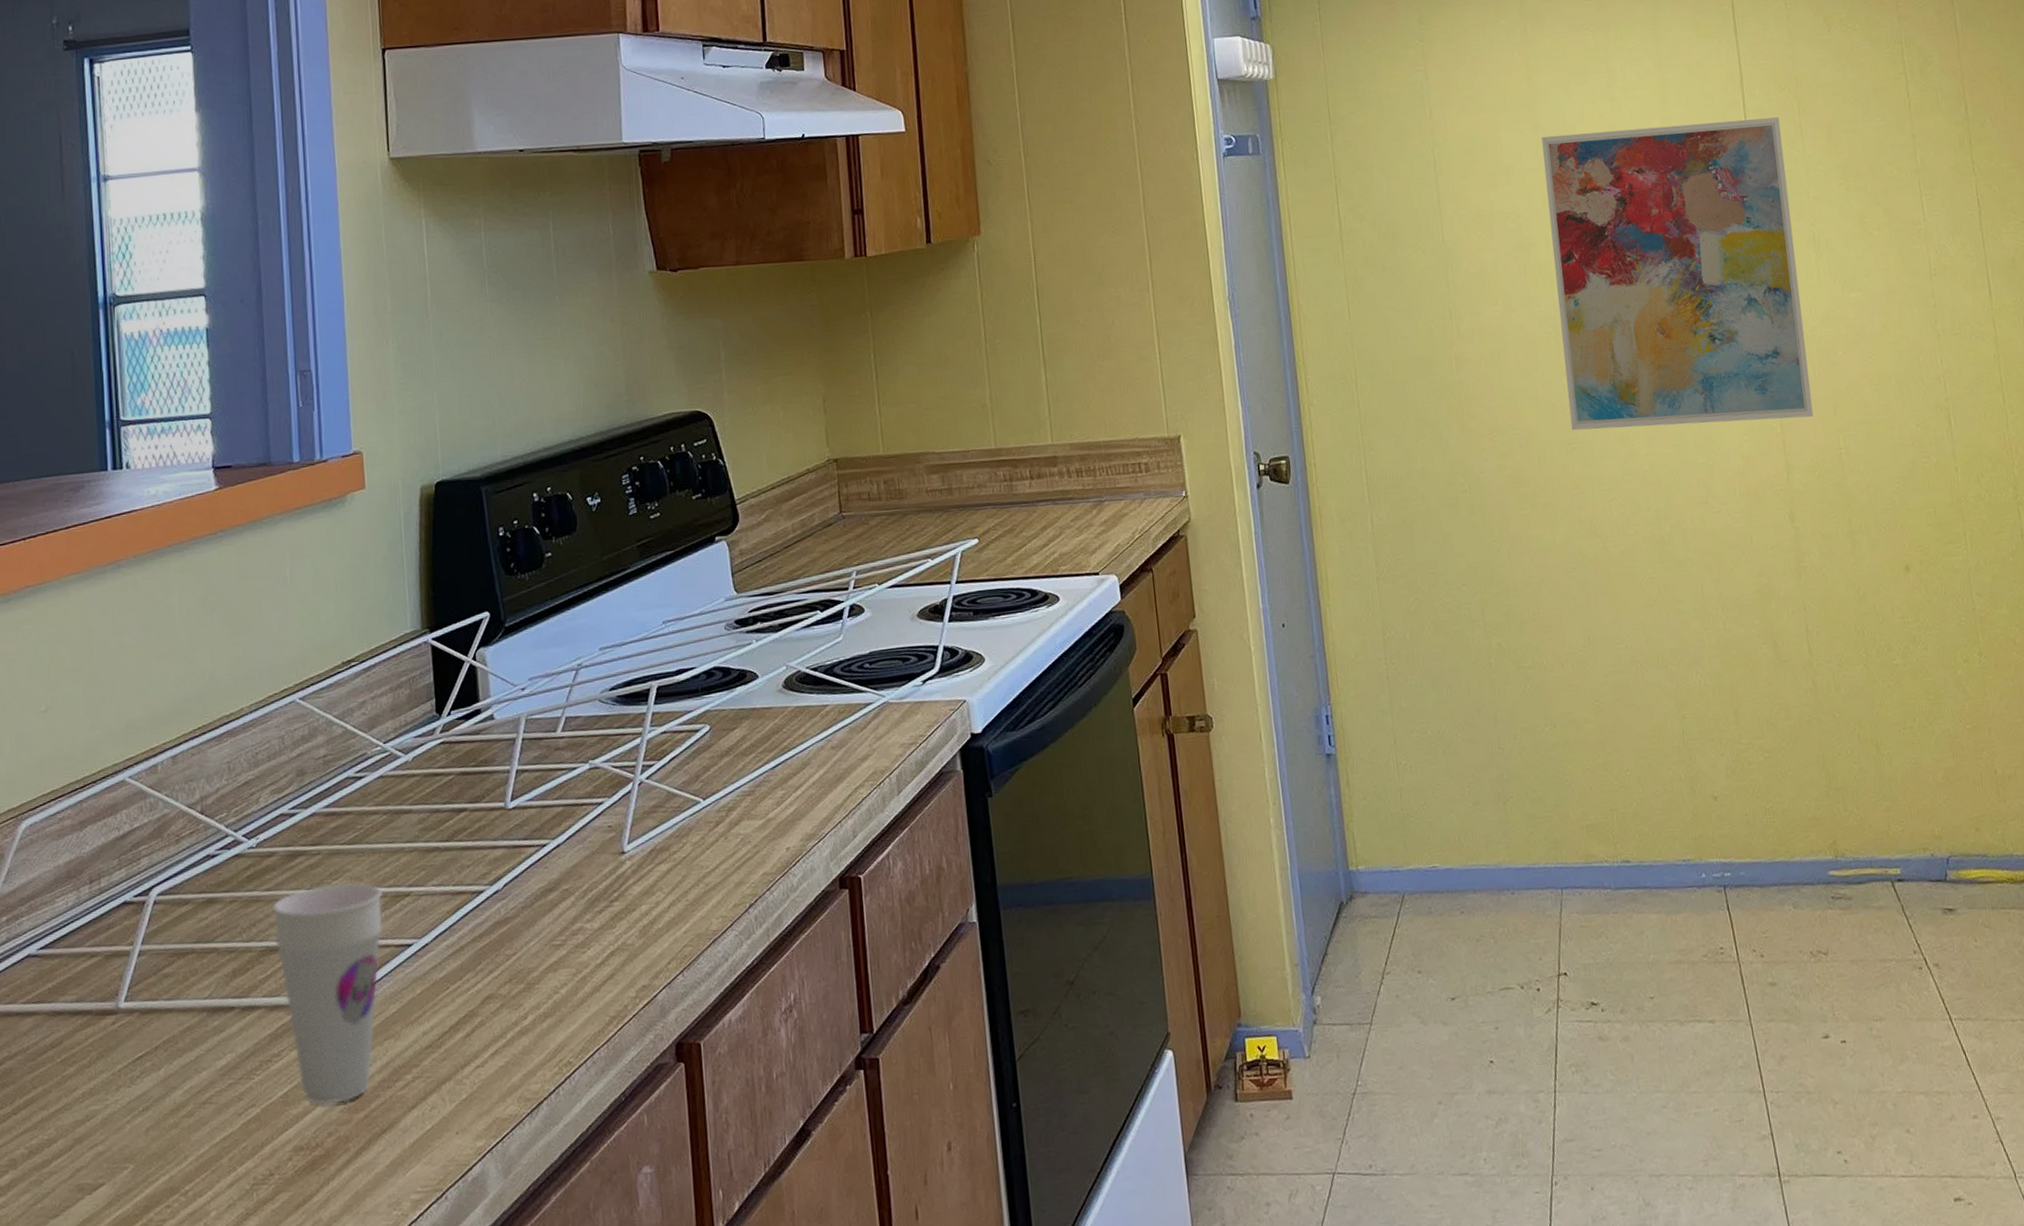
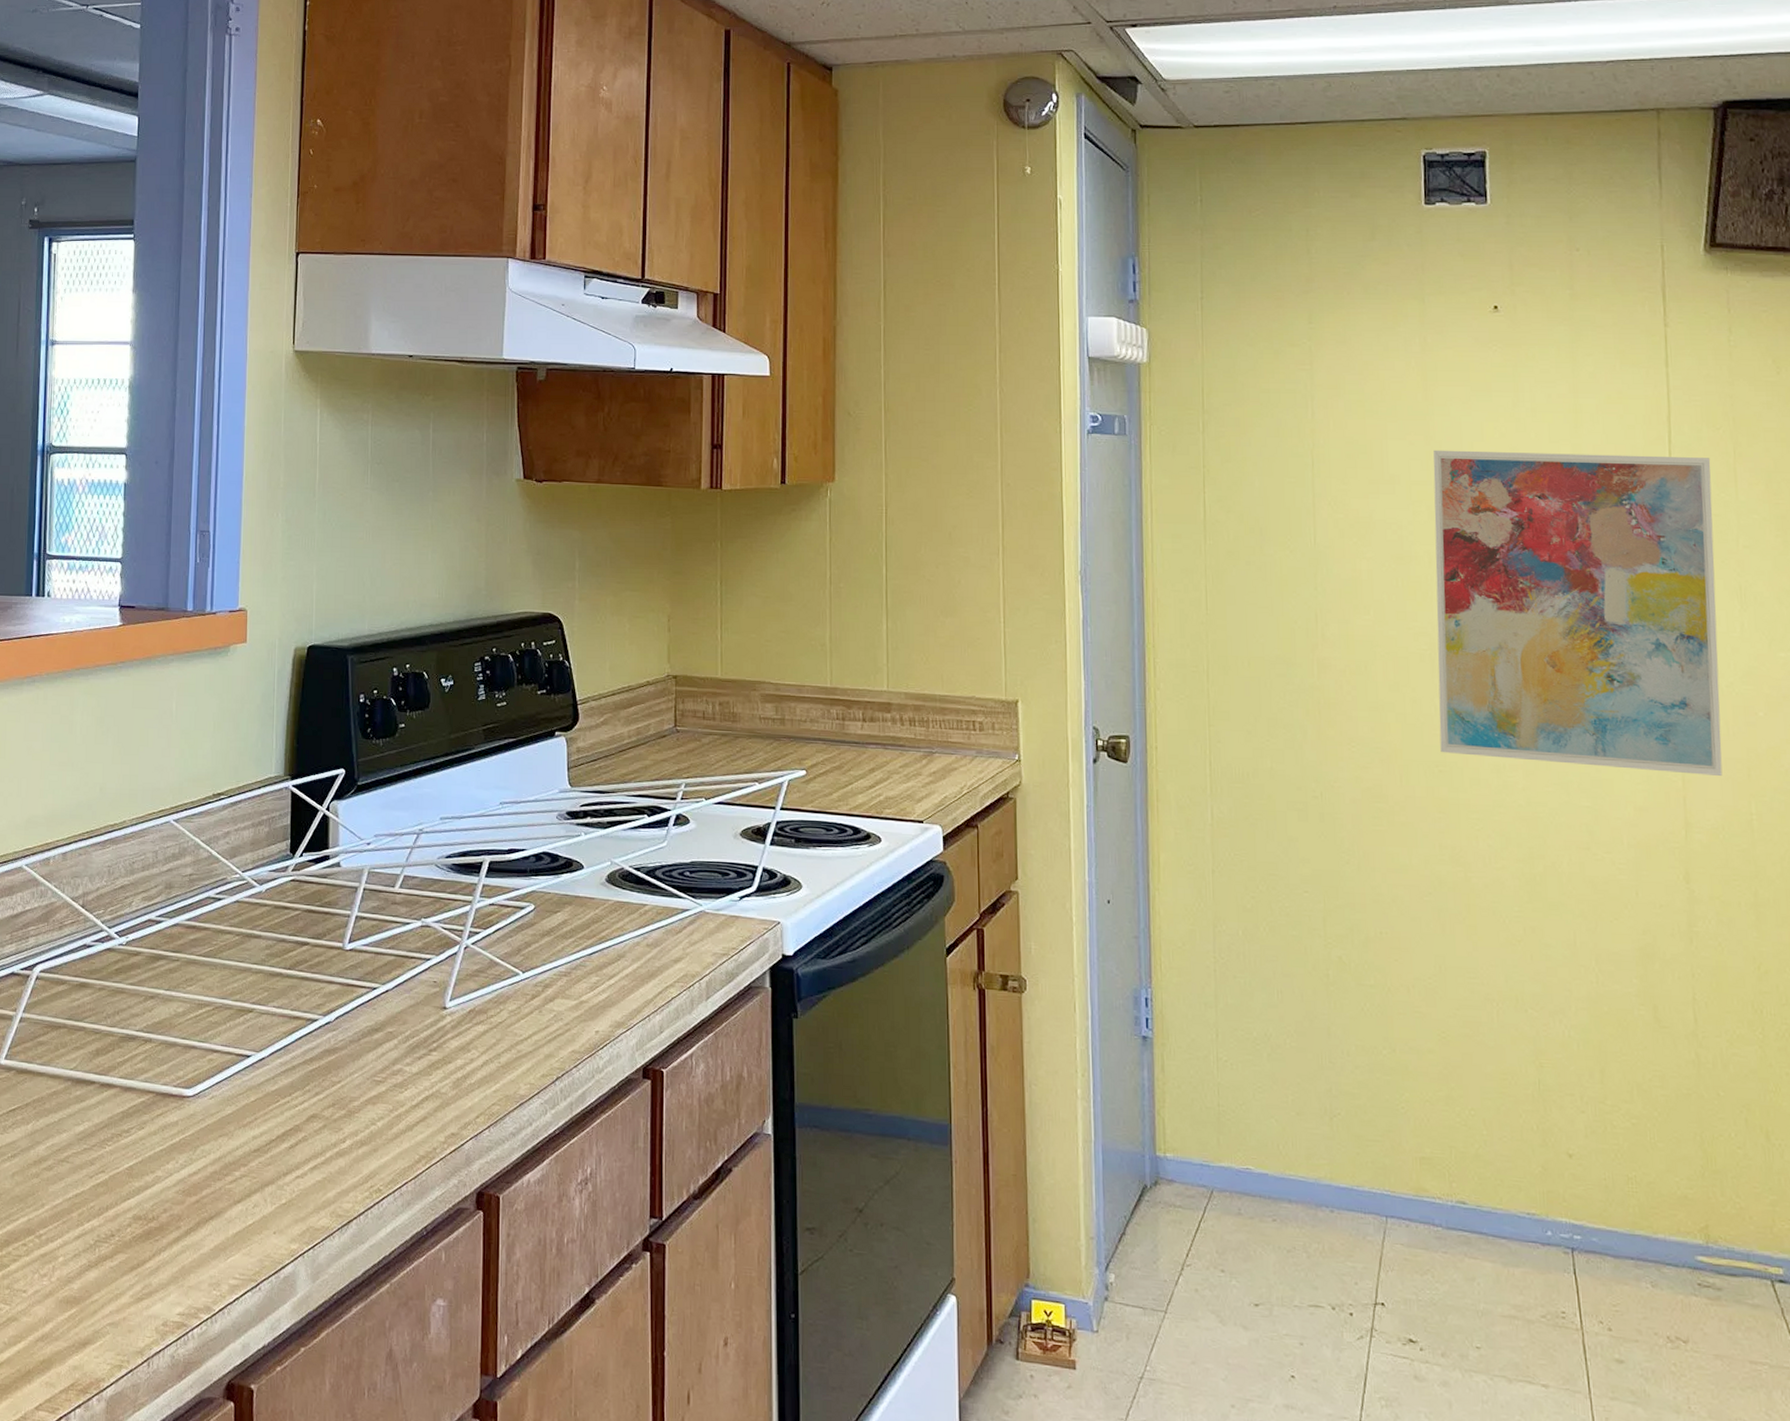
cup: present [272,882,384,1105] -> none [134,989,230,1185]

